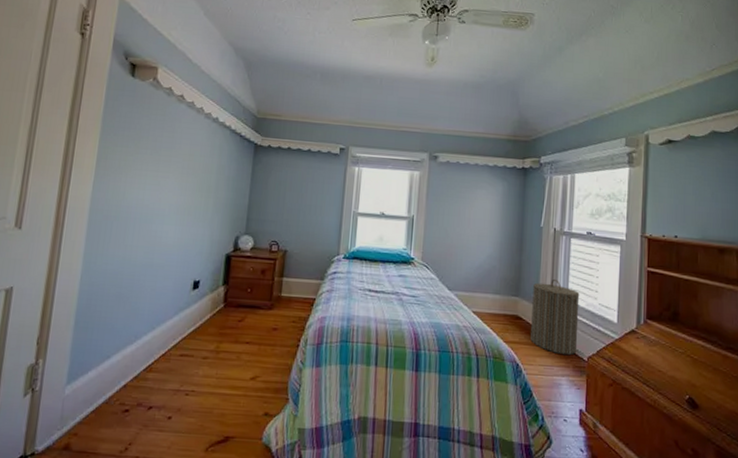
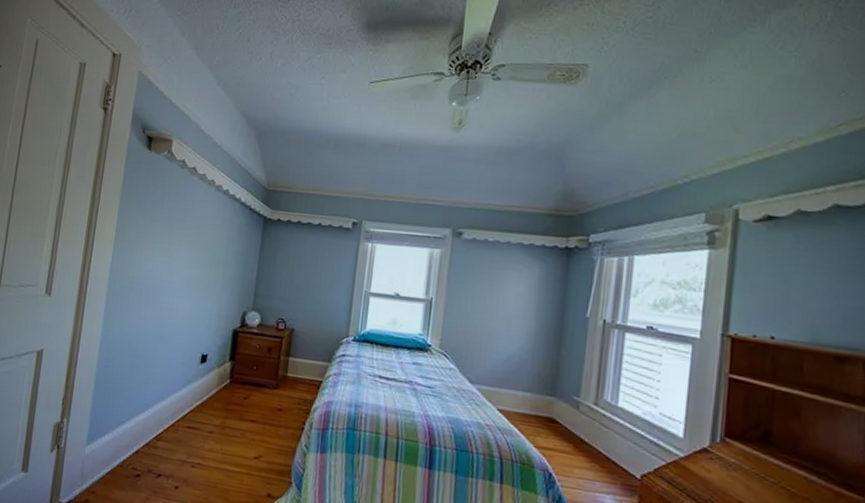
laundry hamper: present [530,278,580,356] -> none [568,378,634,471]

